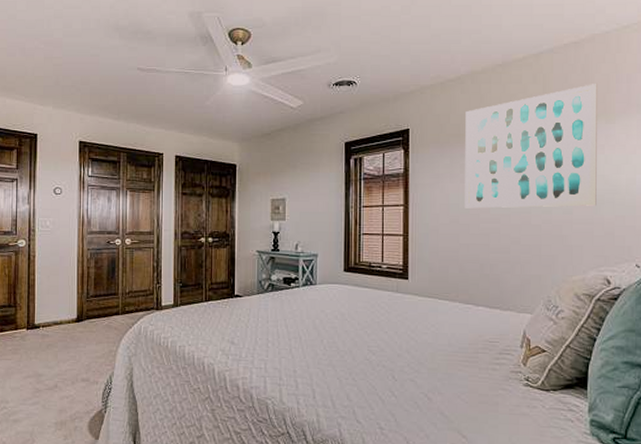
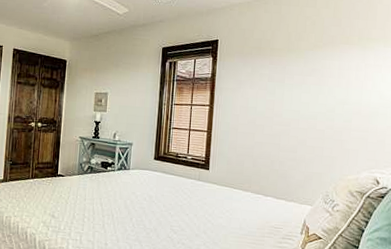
wall art: present [465,84,597,209] -> none [261,12,379,117]

